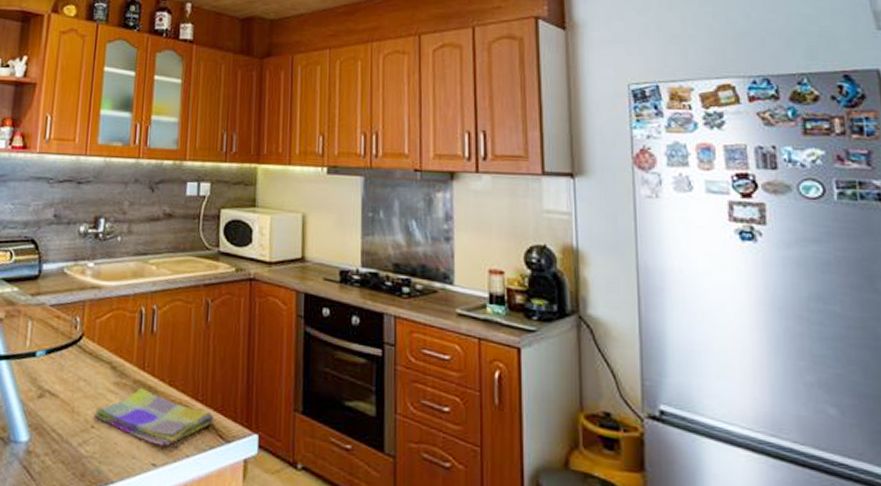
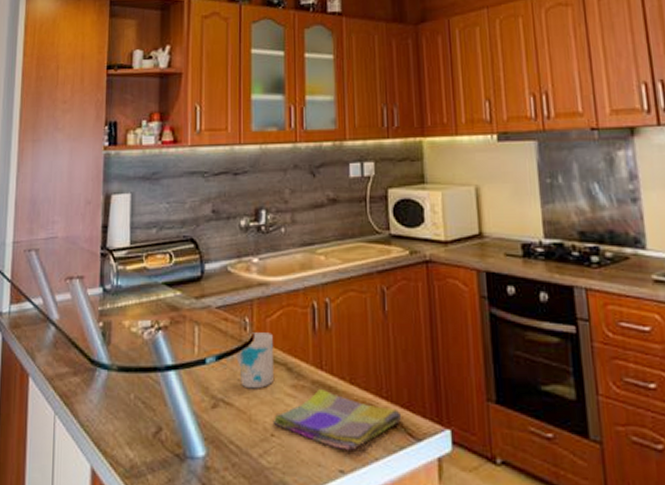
mug: none [65,331,101,384] -> present [236,332,273,389]

